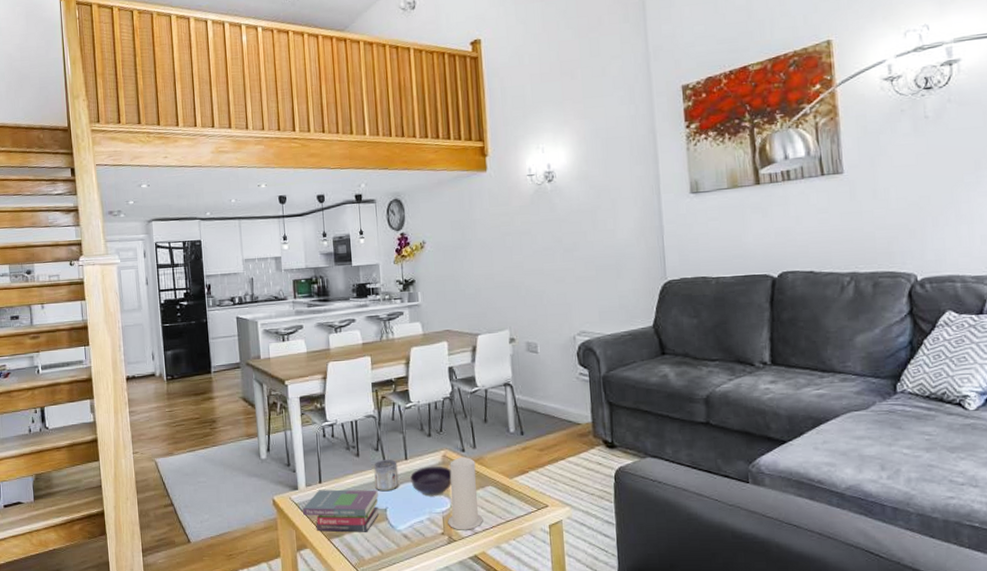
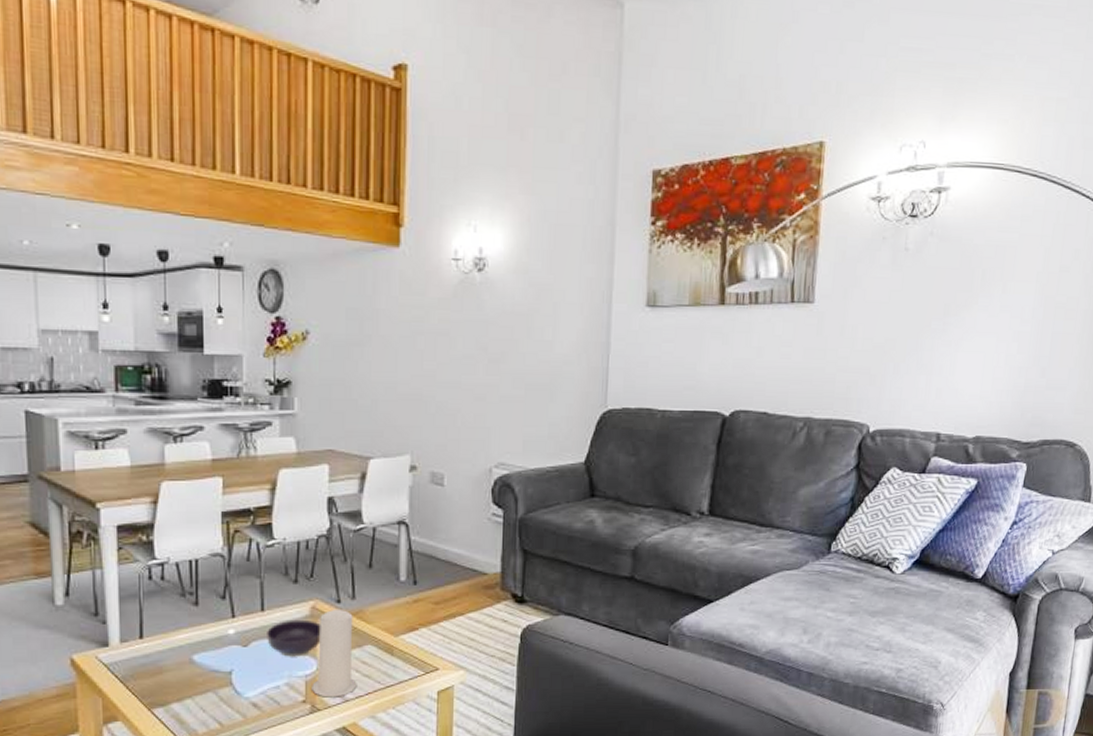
books: present [303,489,379,533] -> none [114,647,222,701]
mug: present [374,459,399,492] -> none [218,609,251,650]

